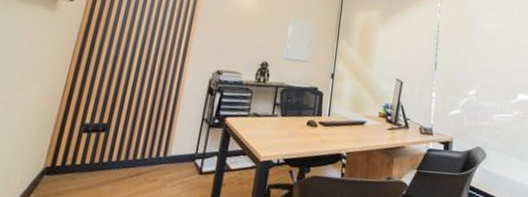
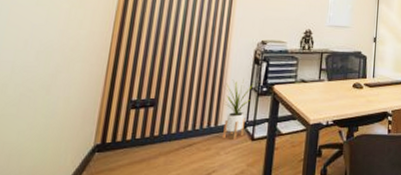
house plant: none [171,108,207,172] -> present [223,78,255,139]

